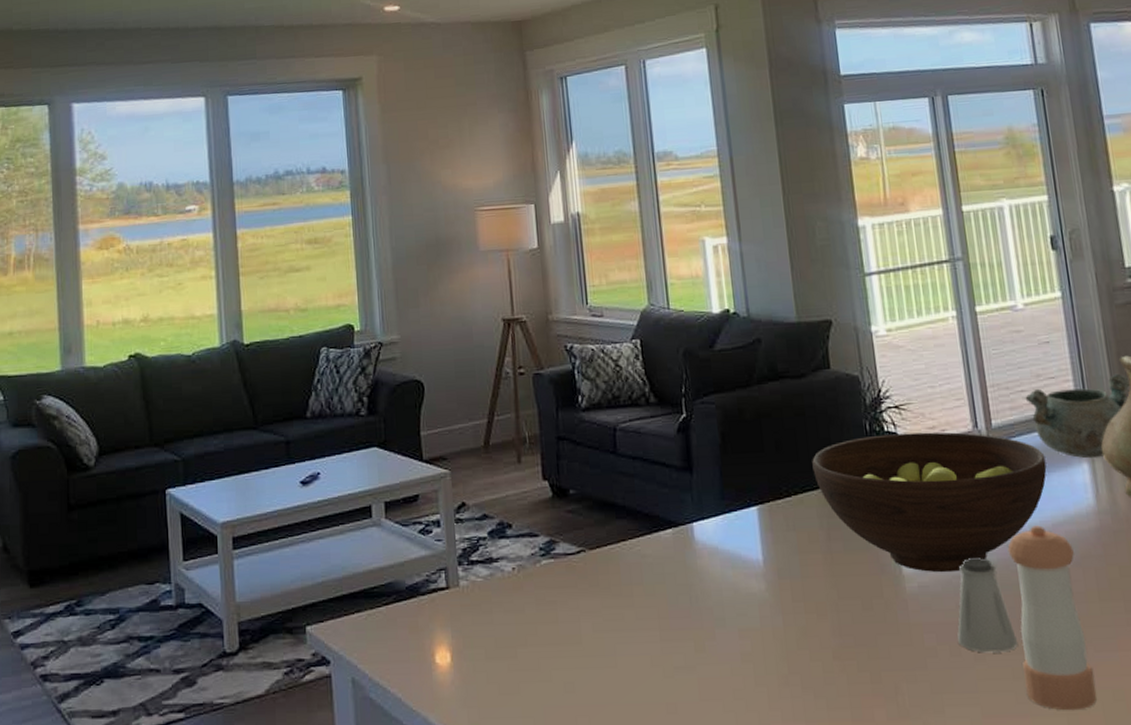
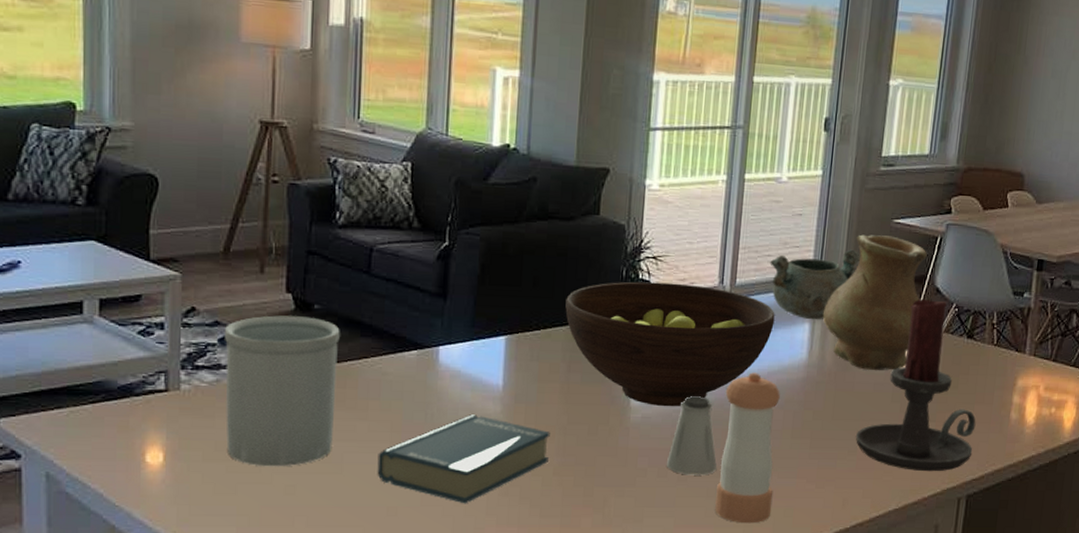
utensil holder: none [492,502,604,663] -> present [223,315,340,467]
hardback book: none [649,594,825,697] -> present [377,414,550,504]

